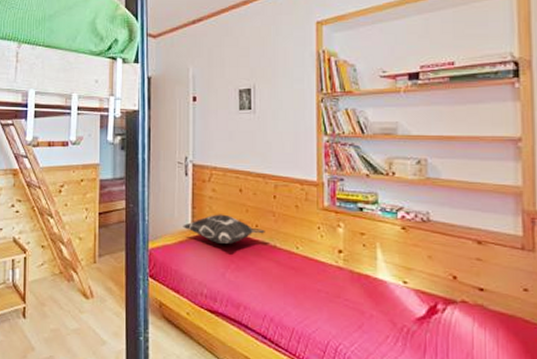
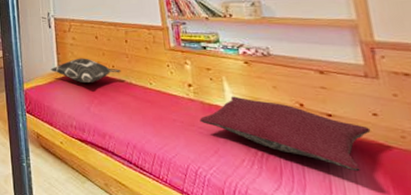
pillow: none [346,265,520,350] -> present [199,96,371,172]

